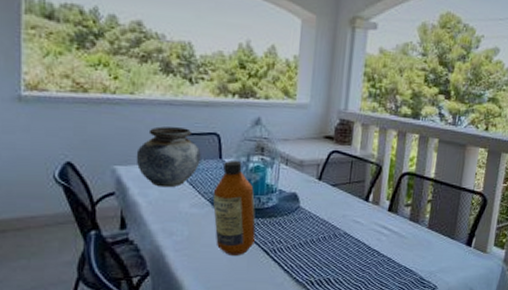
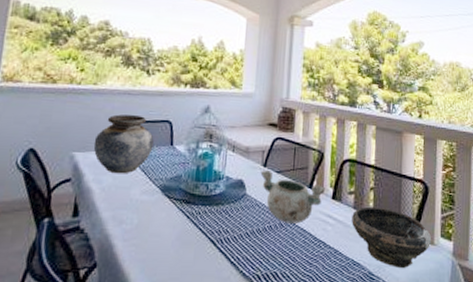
bottle: present [212,159,256,255] -> none [163,146,204,246]
decorative bowl: none [315,183,383,234] -> present [260,169,326,224]
bowl: none [406,218,485,273] -> present [352,206,432,268]

